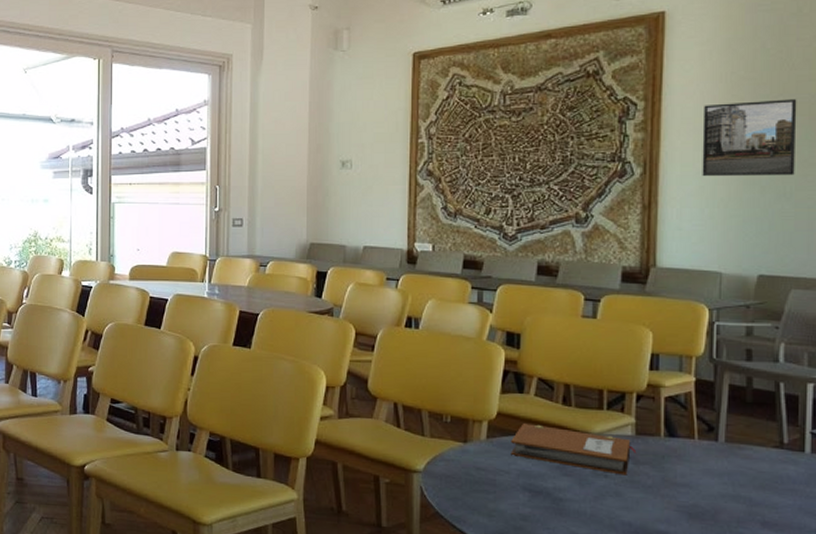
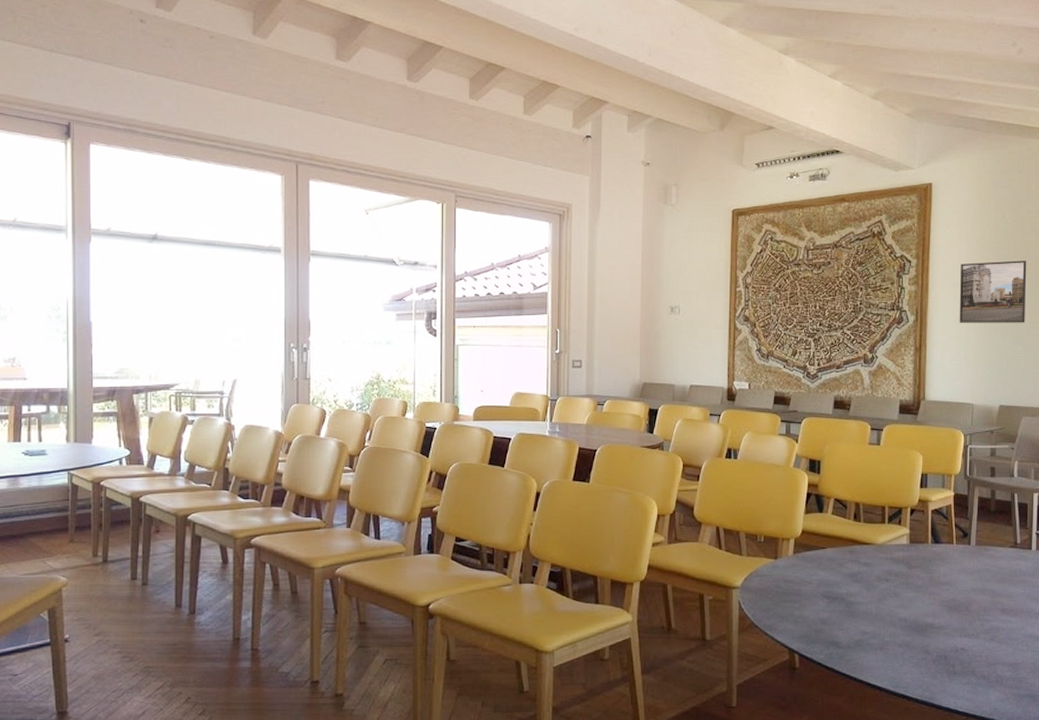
notebook: present [511,424,637,476] -> none [813,539,911,579]

